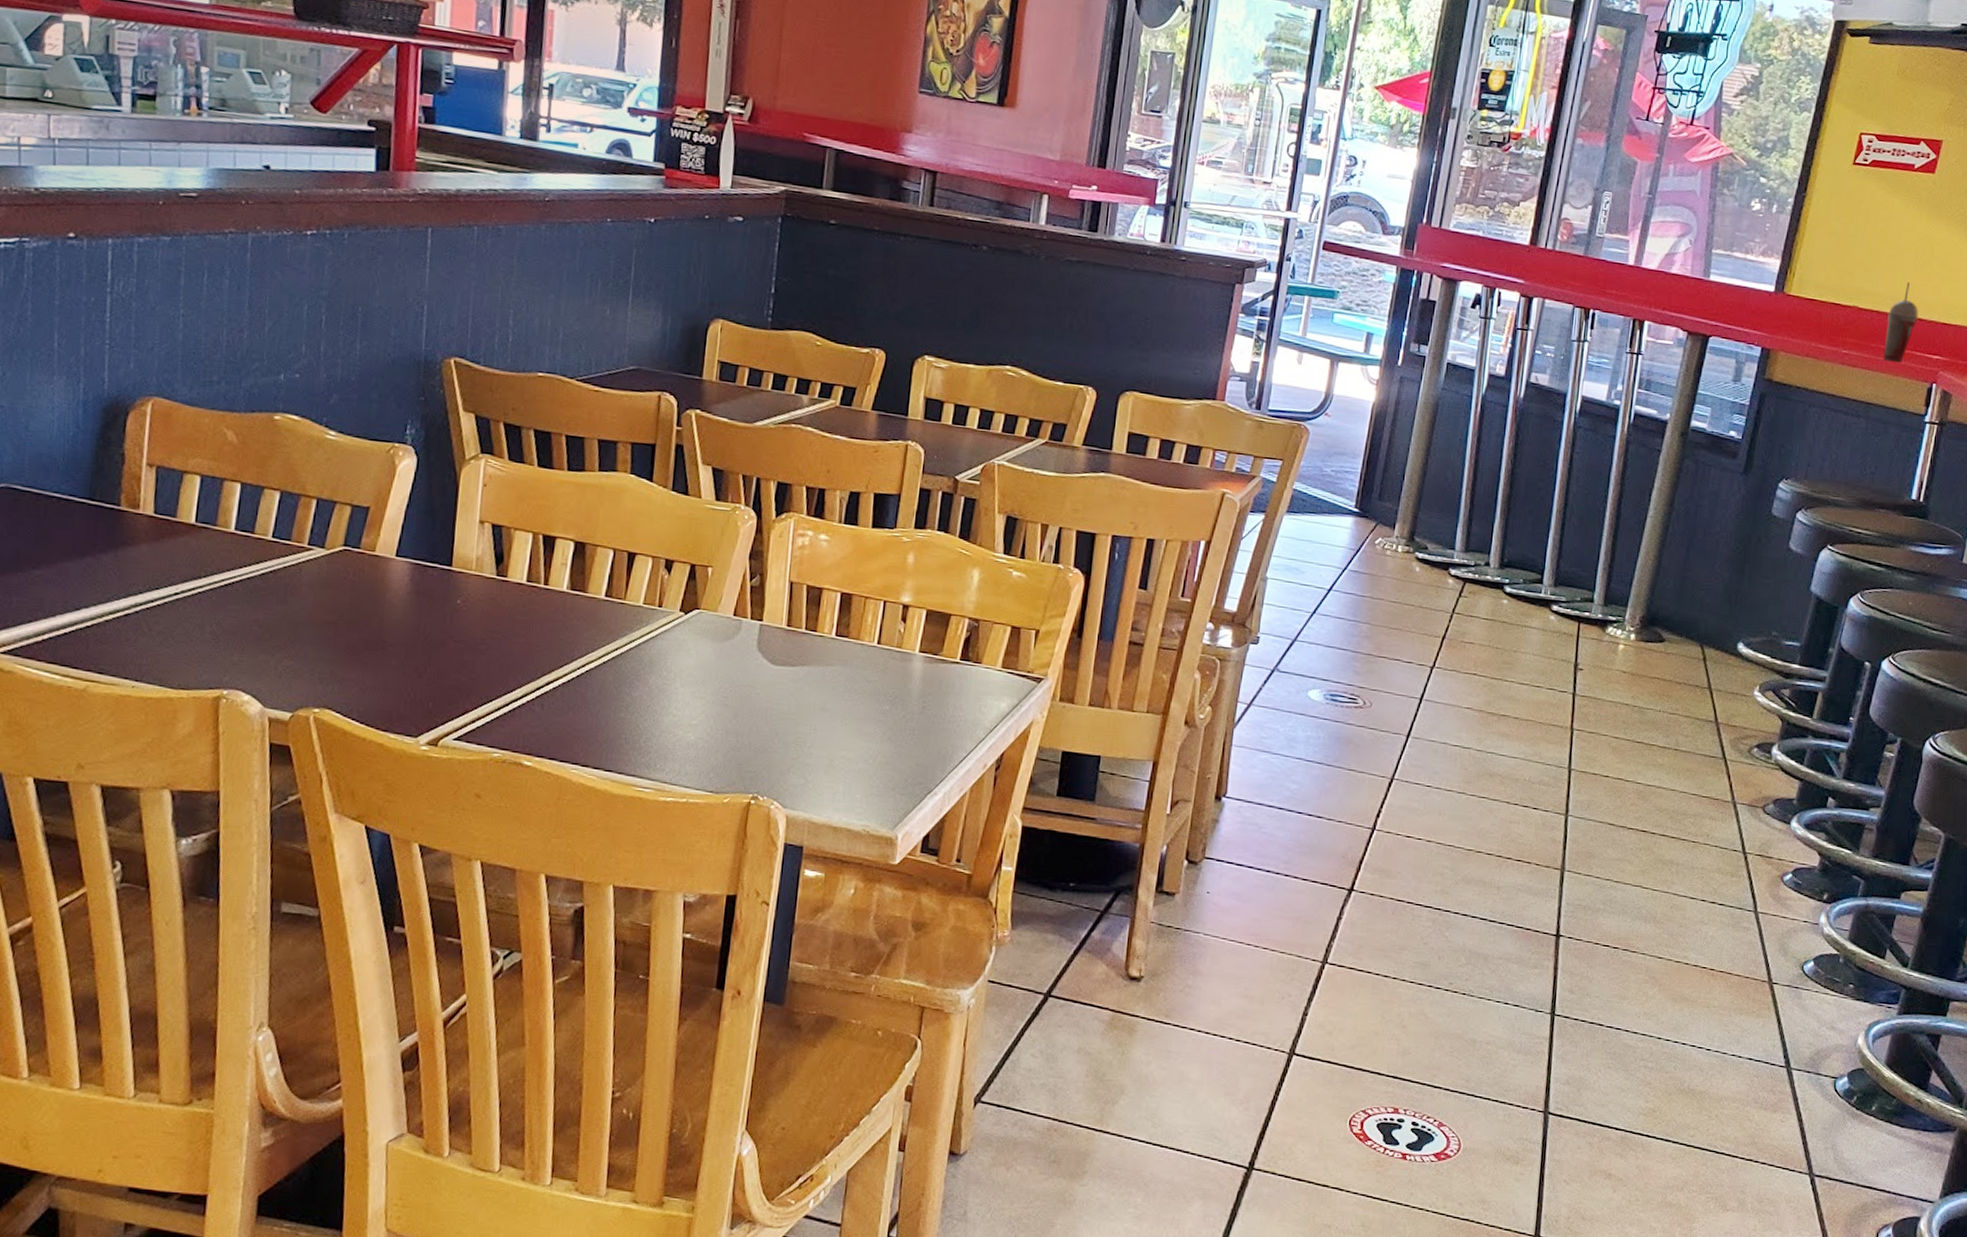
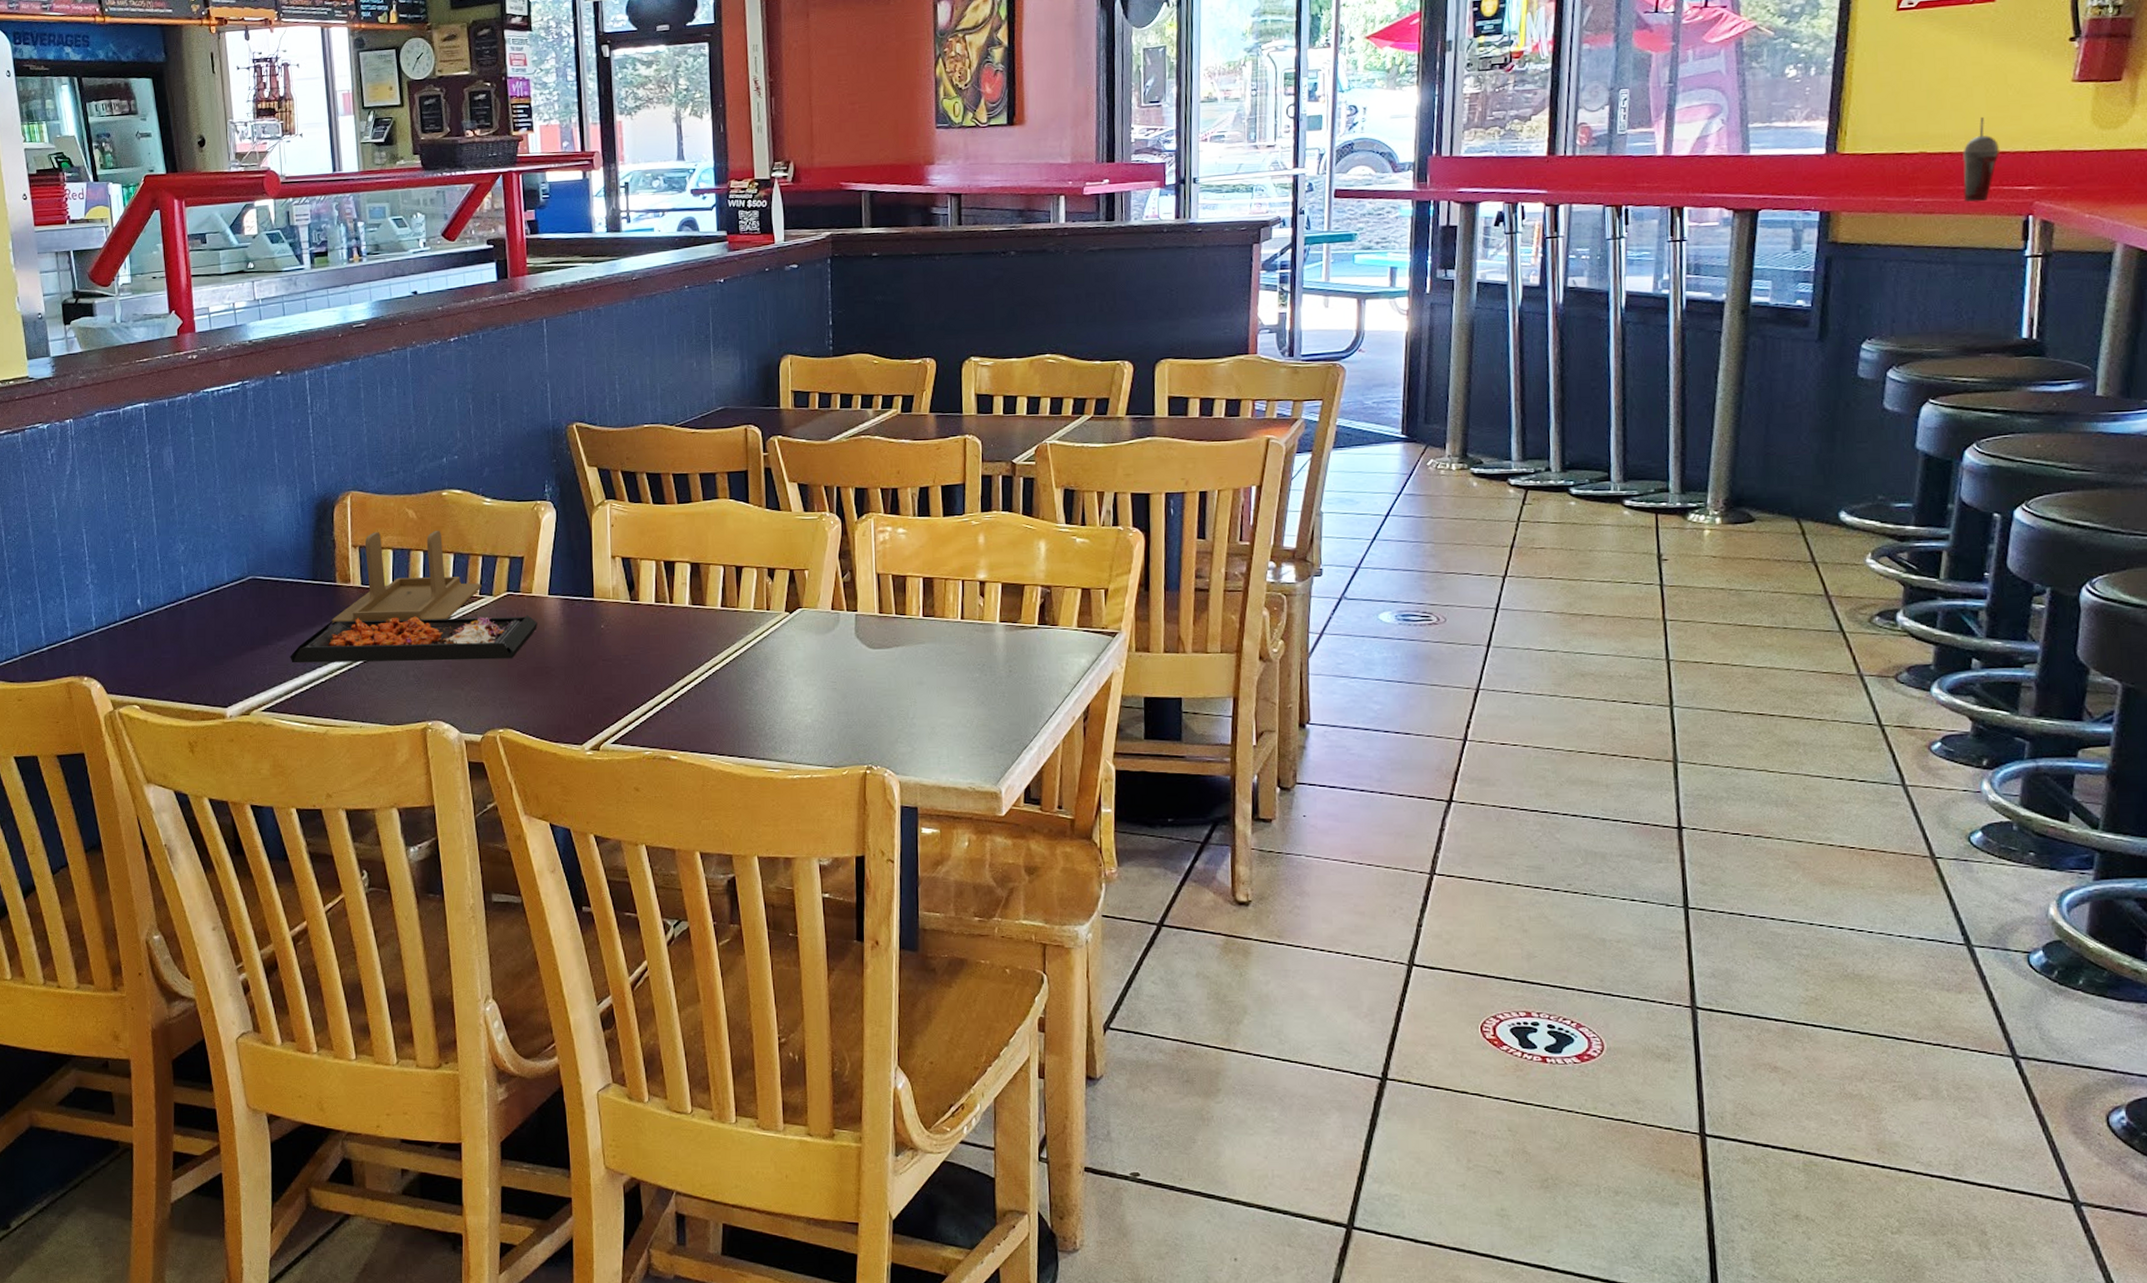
food tray: none [46,551,378,627] -> present [290,615,537,663]
napkin holder: none [108,451,312,570] -> present [331,530,482,623]

